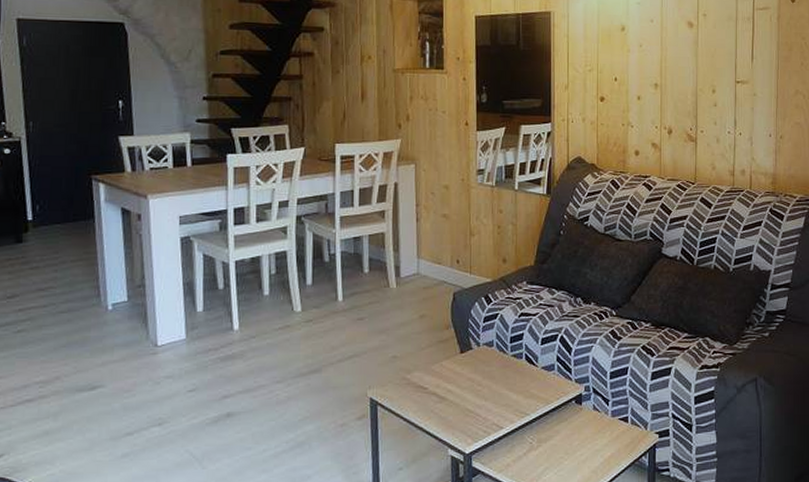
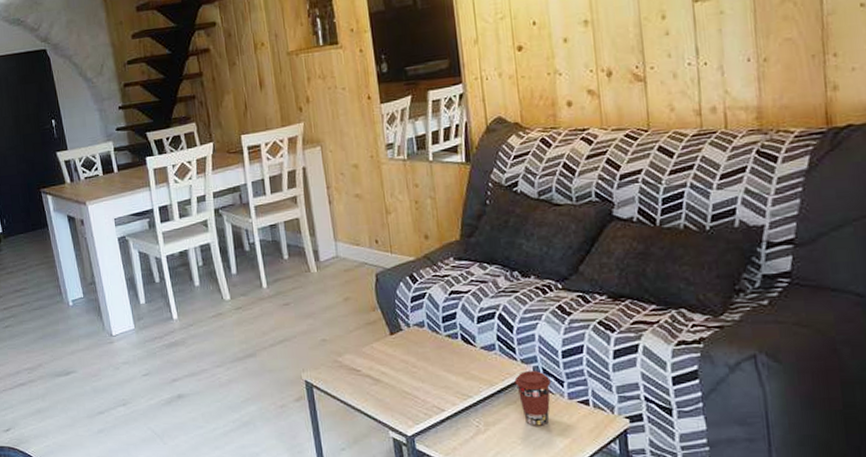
coffee cup: none [568,389,598,442] -> present [514,370,551,426]

